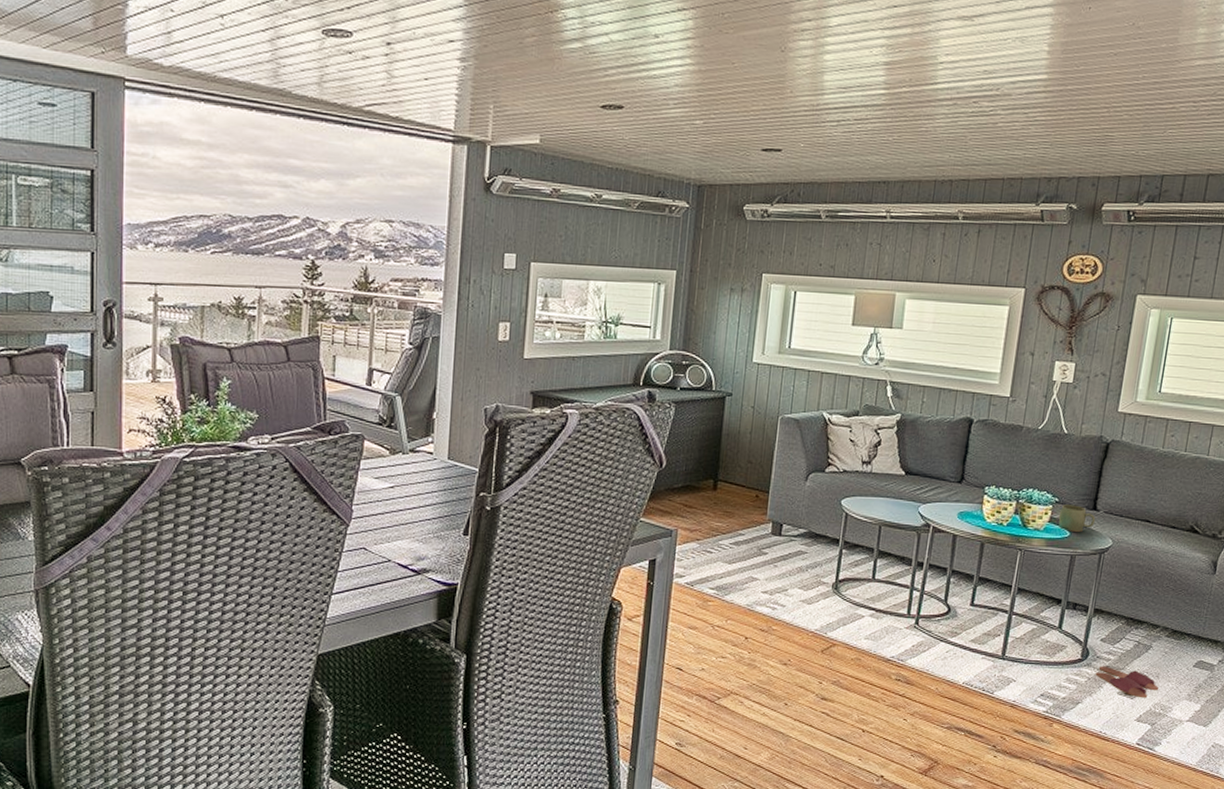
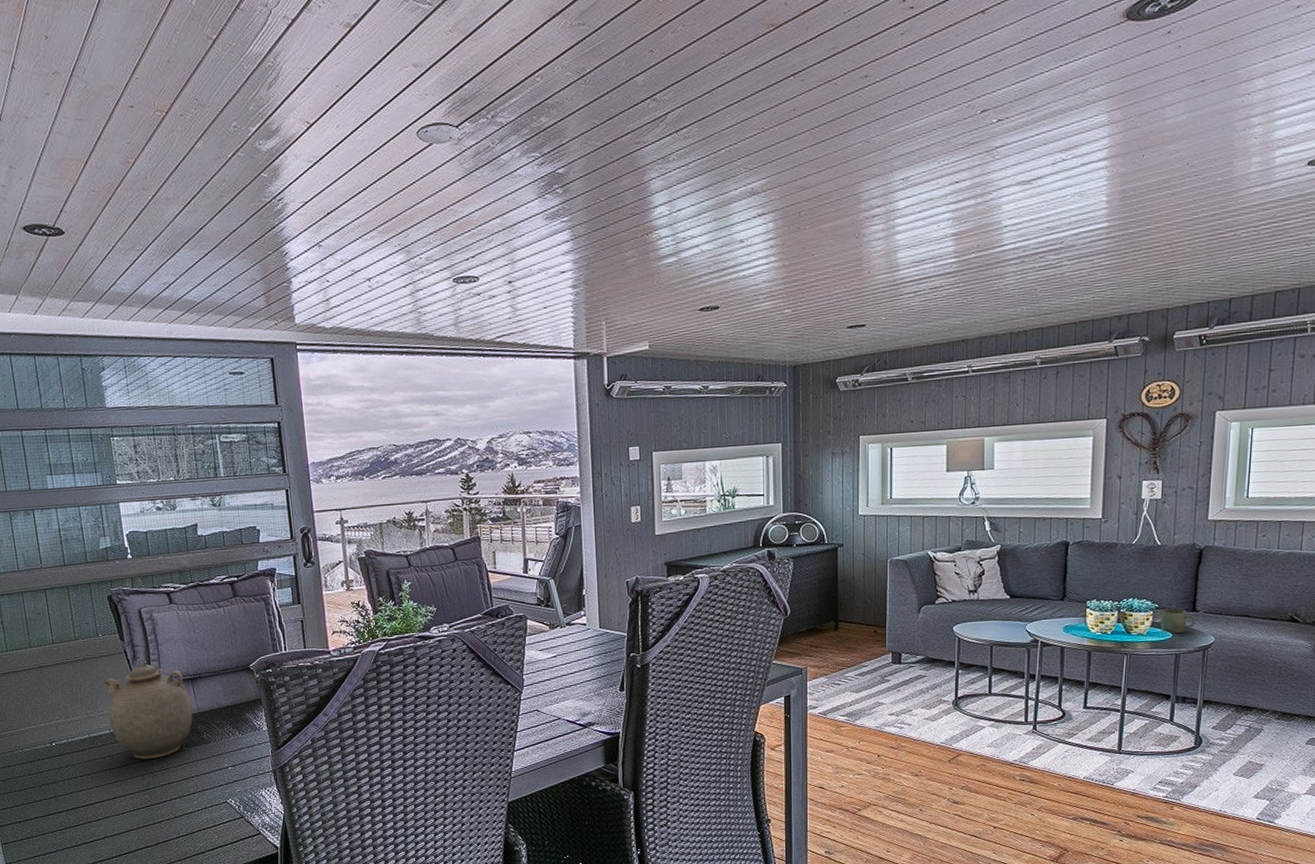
slippers: present [1095,666,1159,698] -> none [1210,750,1274,777]

